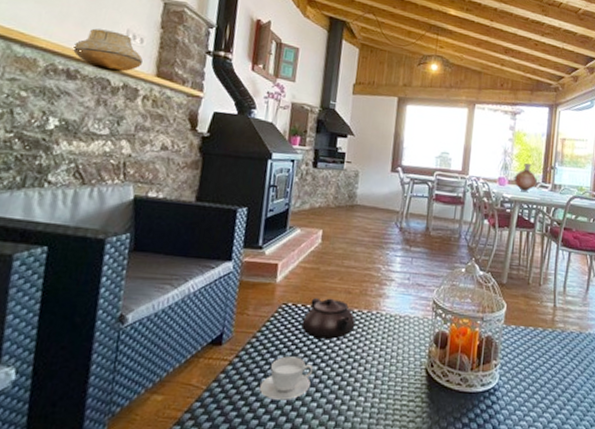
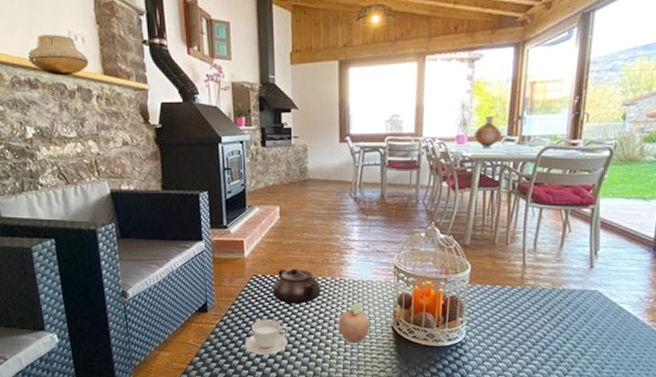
fruit: none [369,339,404,389] -> present [338,302,371,344]

